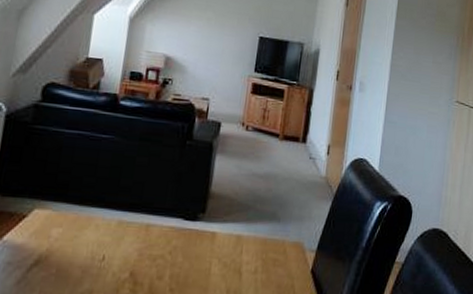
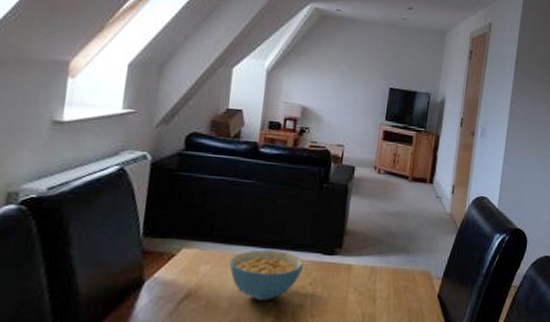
cereal bowl: none [83,212,164,270] -> present [229,250,305,300]

